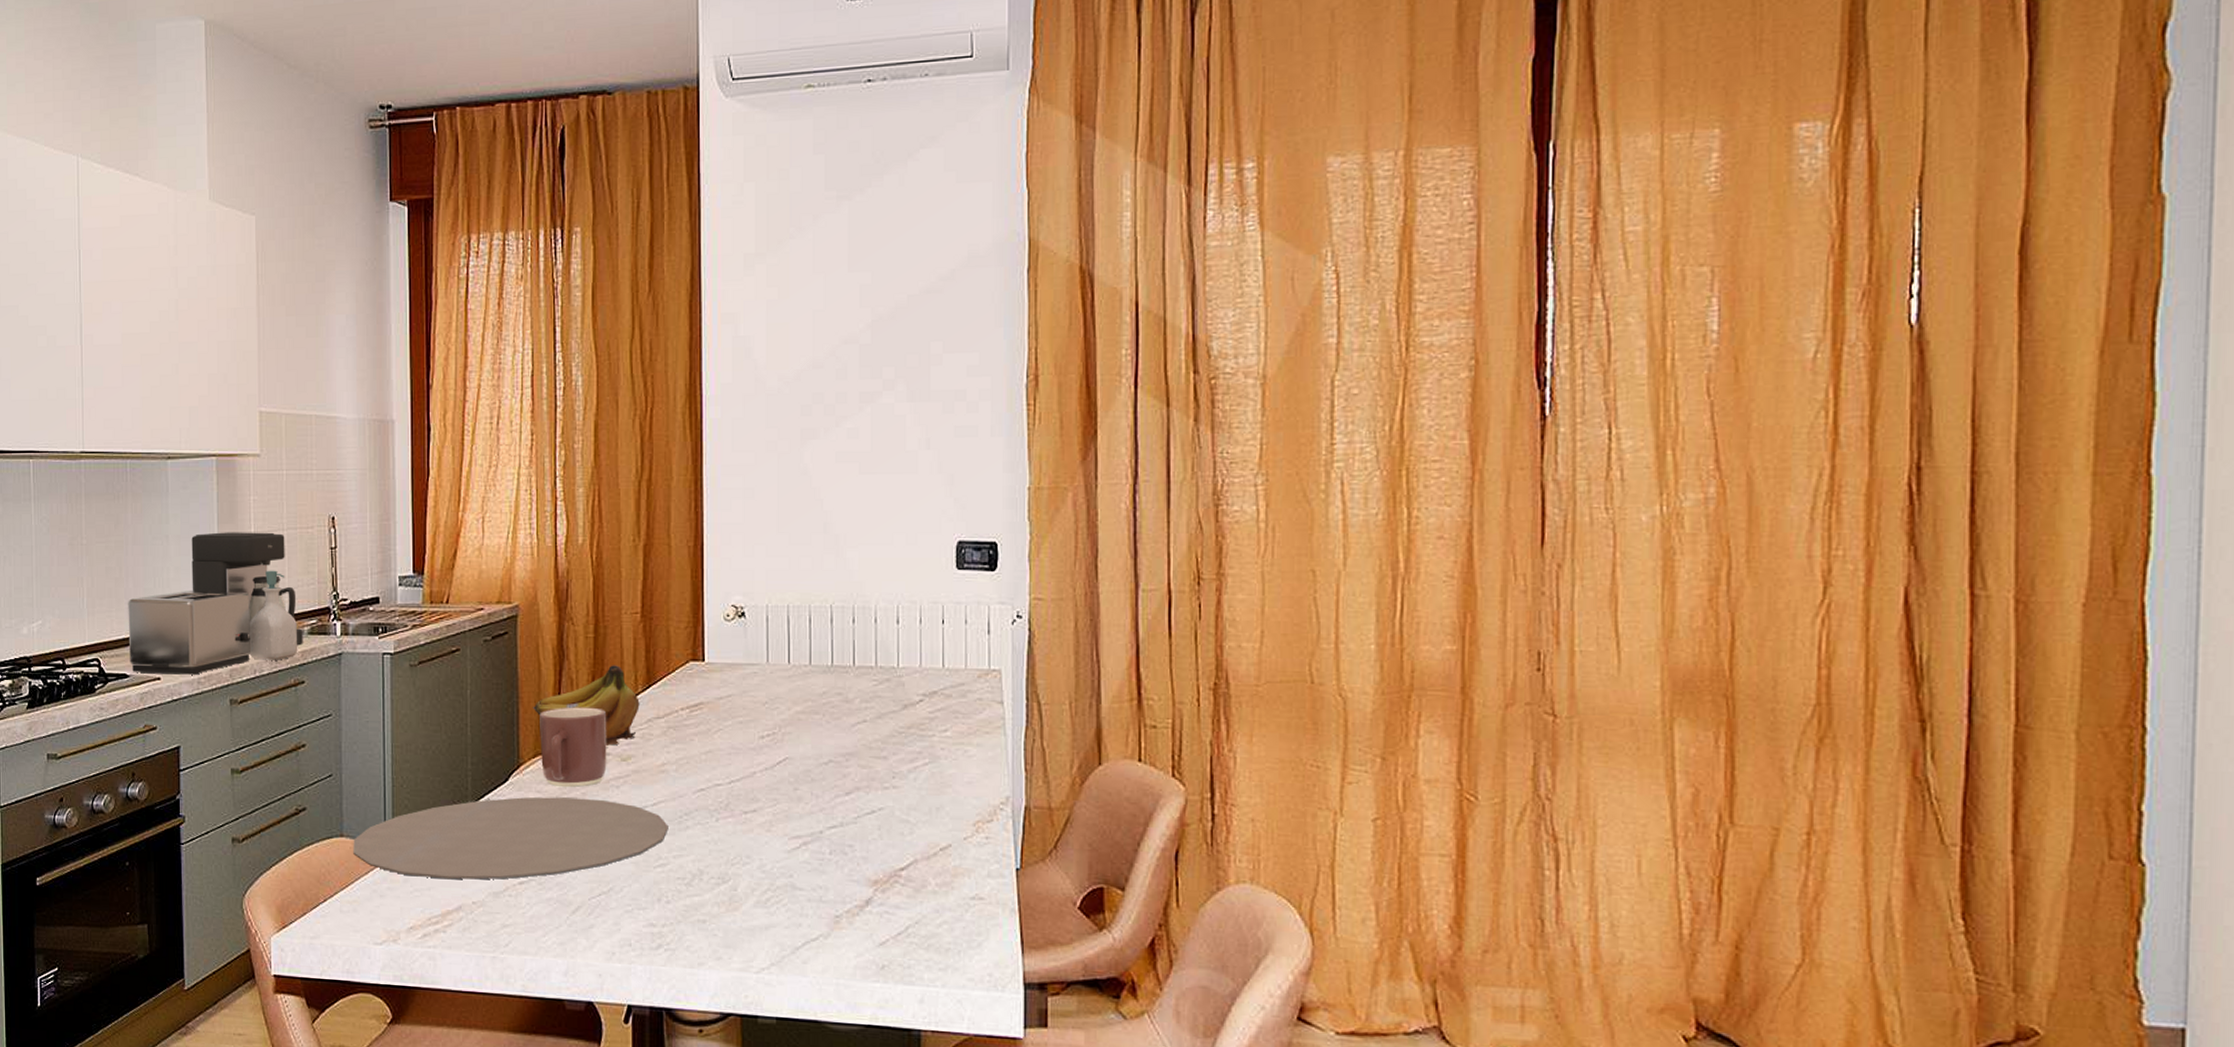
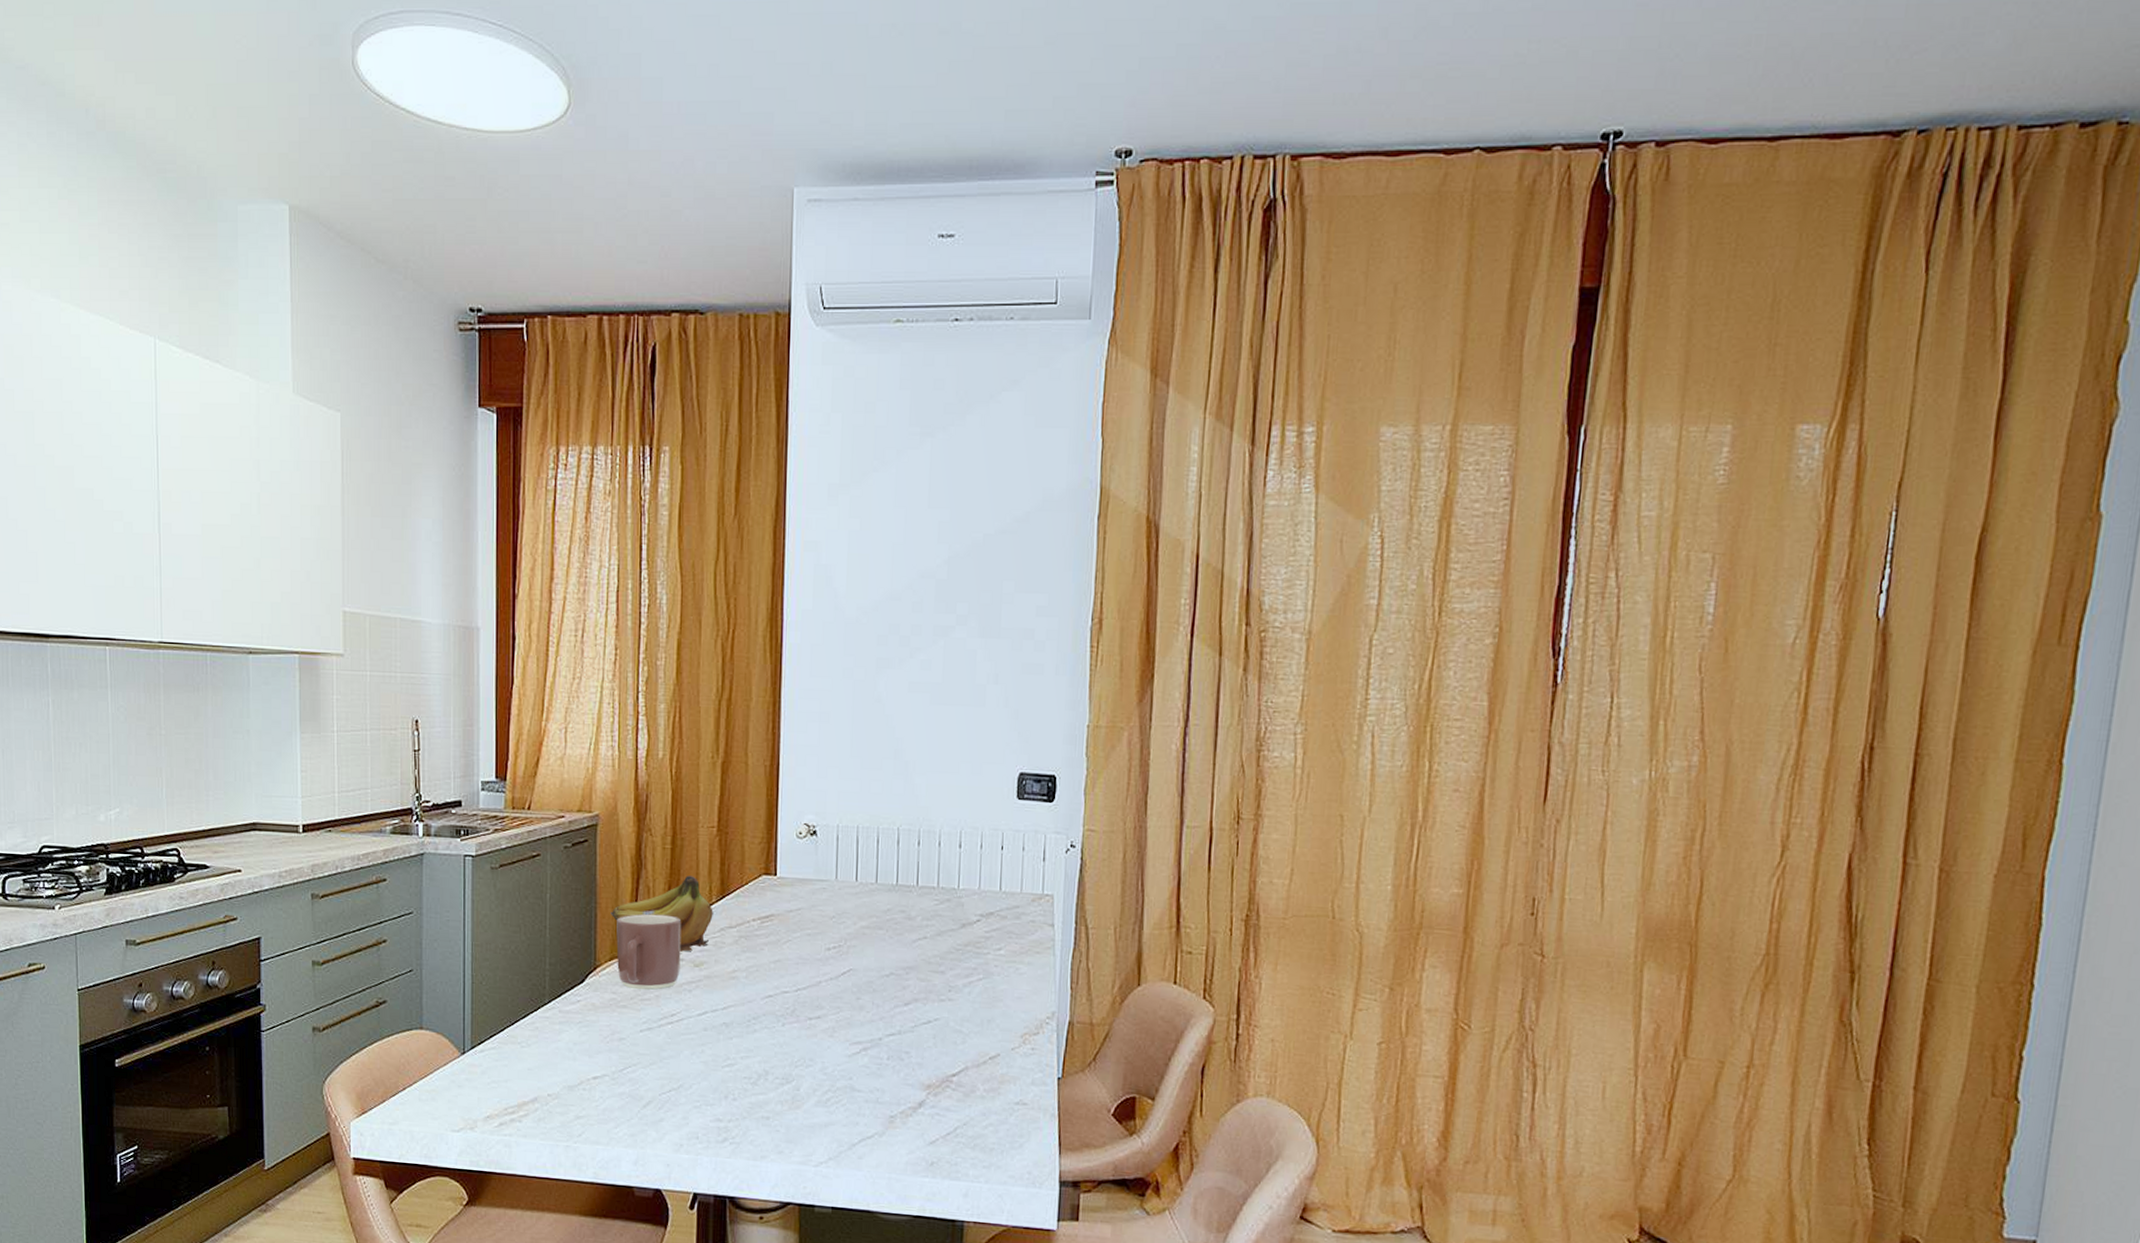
toaster: present [128,590,252,675] -> none [208,785,333,868]
coffee maker: present [191,532,303,646] -> none [273,729,385,845]
soap bottle: present [249,570,298,660] -> none [331,769,380,858]
placemat: present [353,797,668,880] -> none [432,997,737,1074]

